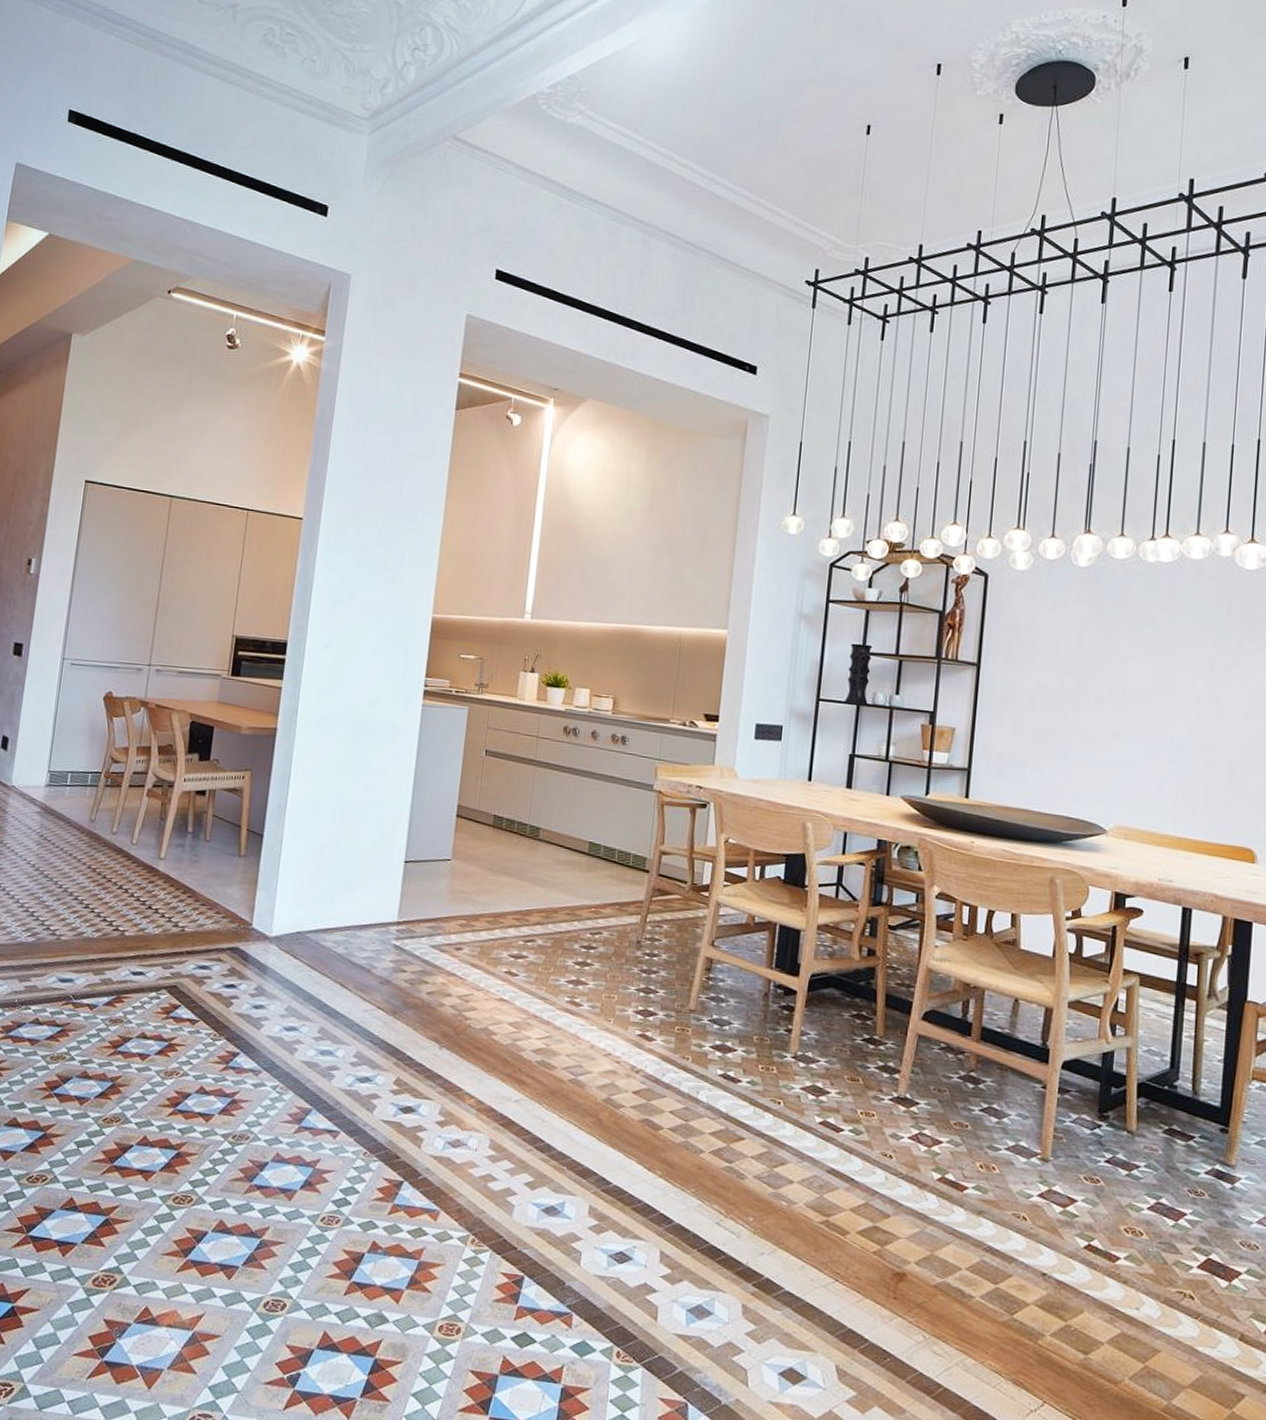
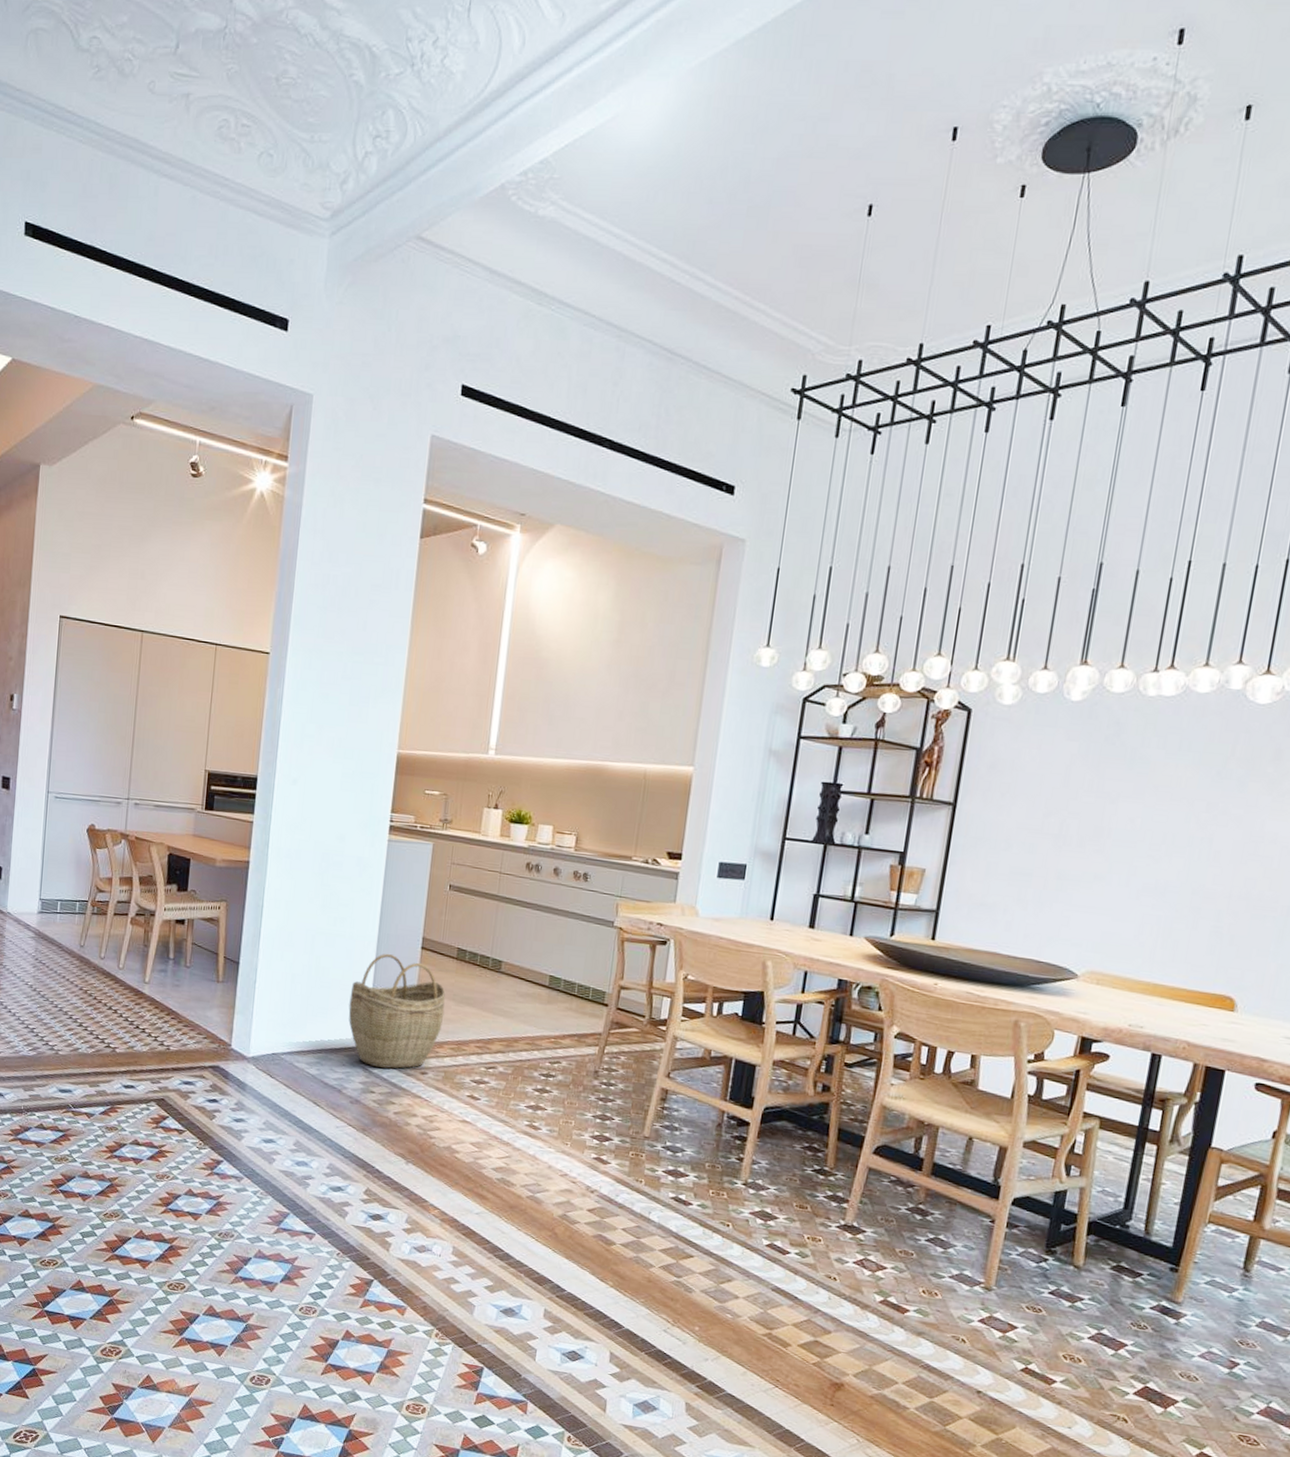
woven basket: none [379,822,482,945] -> present [348,953,446,1069]

